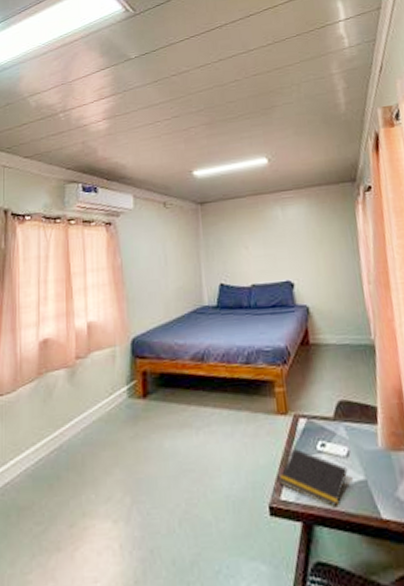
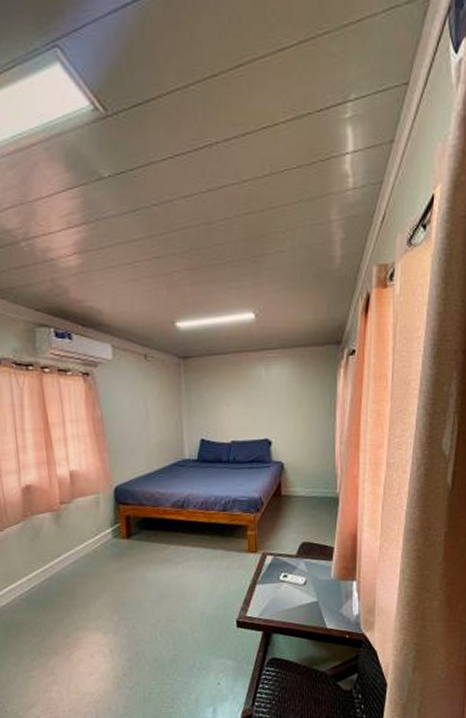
notepad: present [279,449,348,507] -> none [246,579,304,620]

